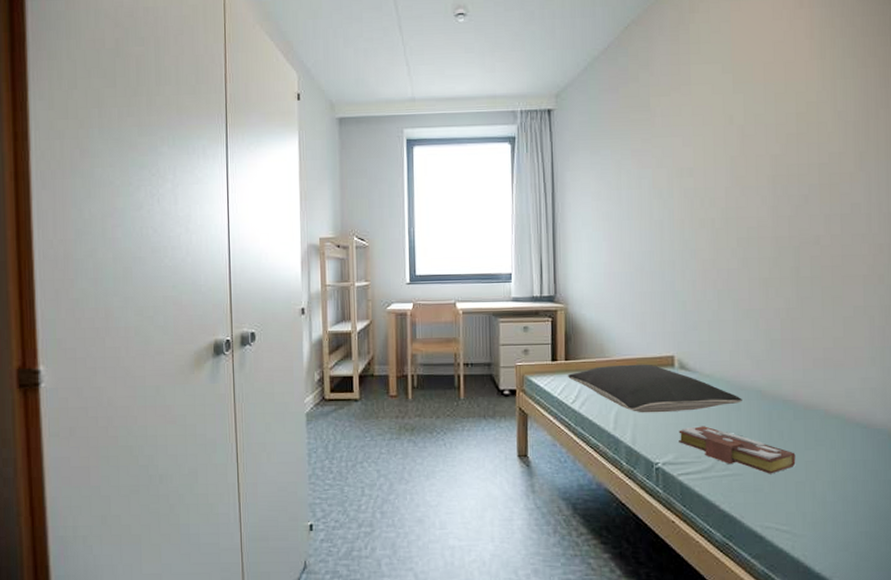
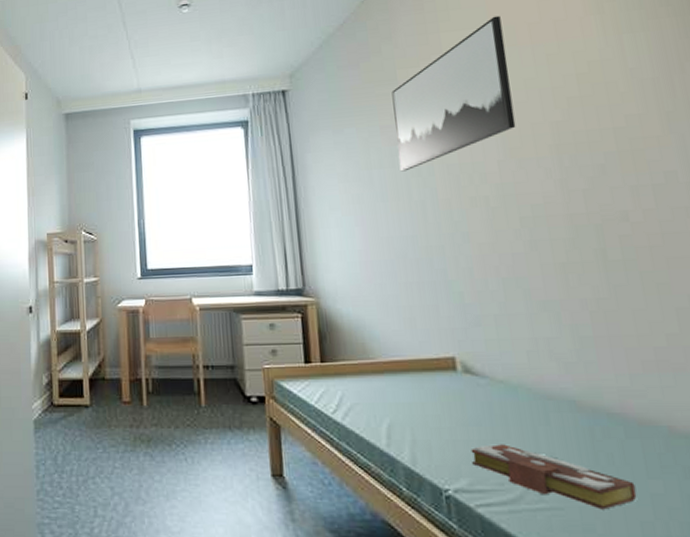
pillow: present [568,364,742,413] -> none [325,367,551,427]
wall art: none [644,53,744,193] -> present [391,15,516,172]

